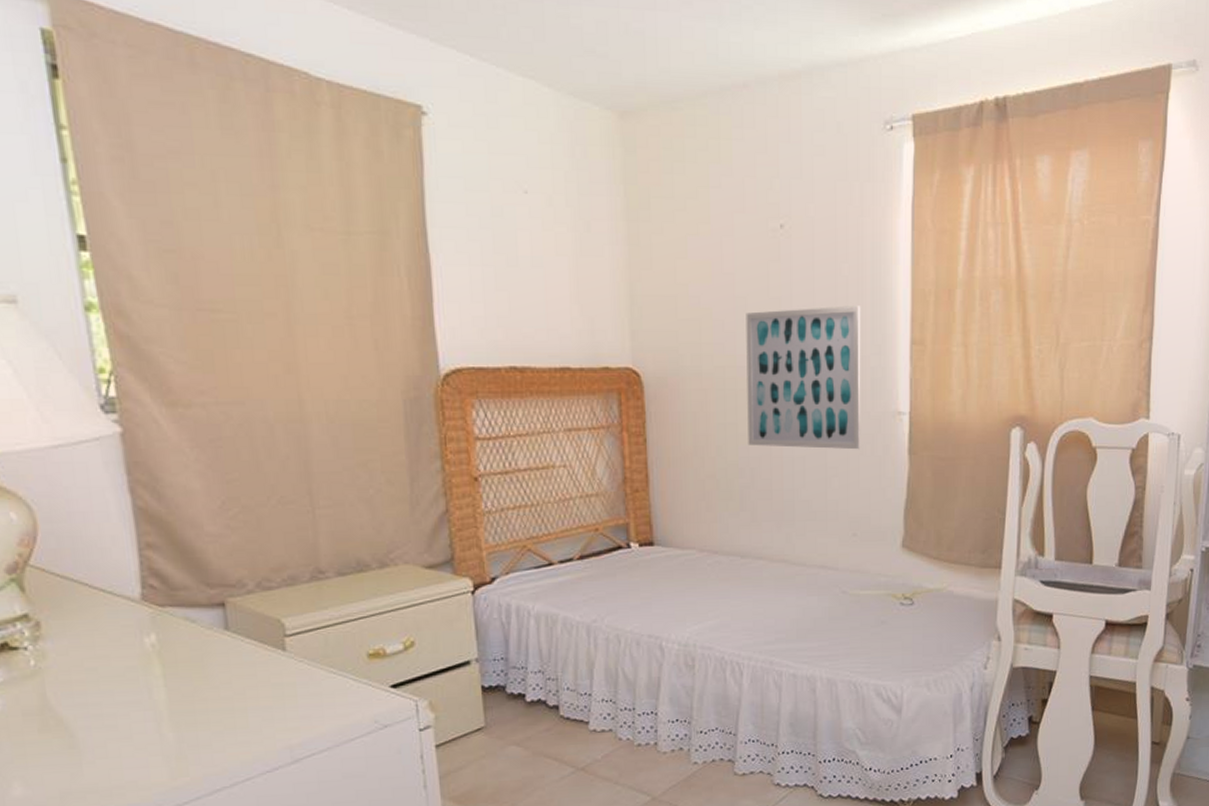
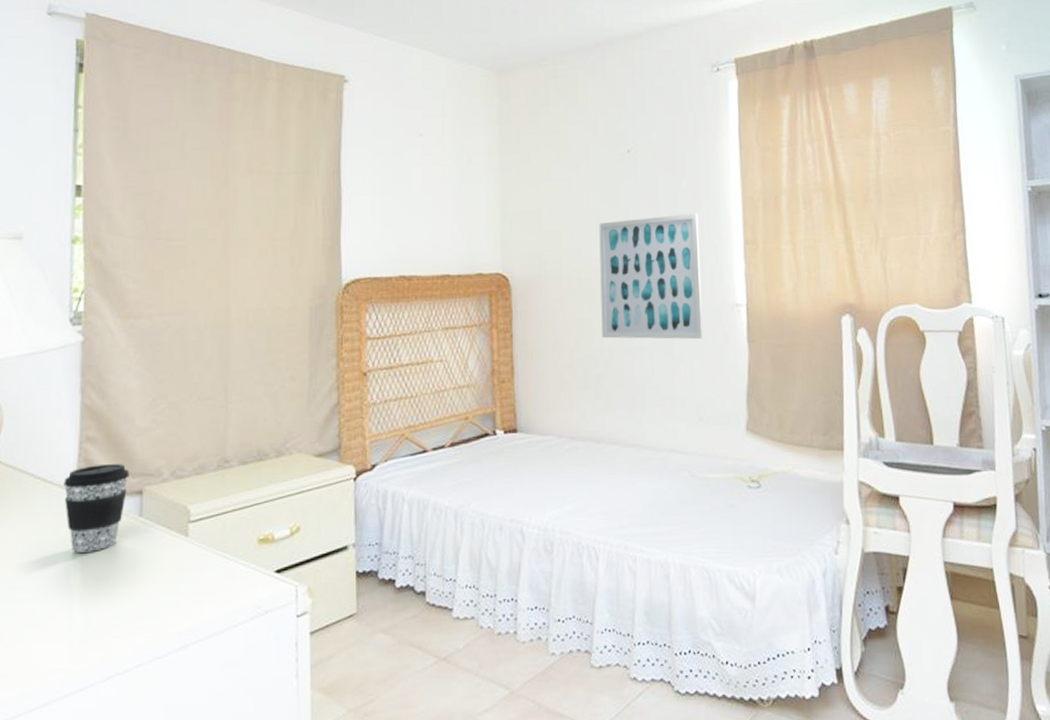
coffee cup: none [126,573,207,667] -> present [63,464,130,553]

